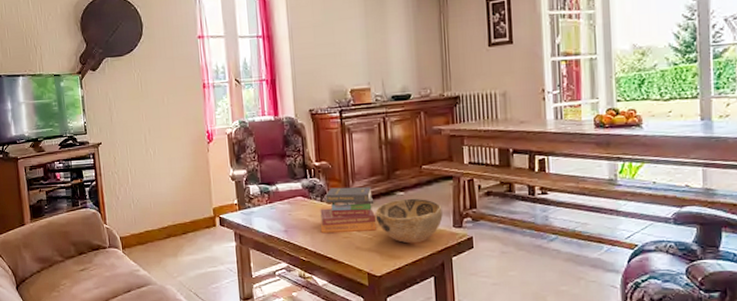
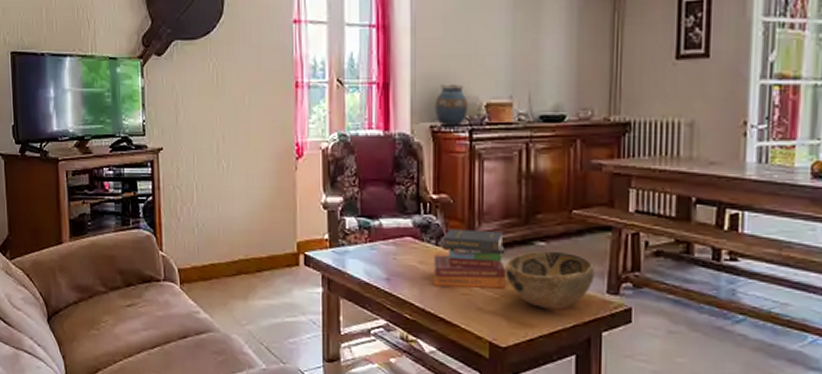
vase: none [311,76,338,109] -> present [434,83,469,126]

